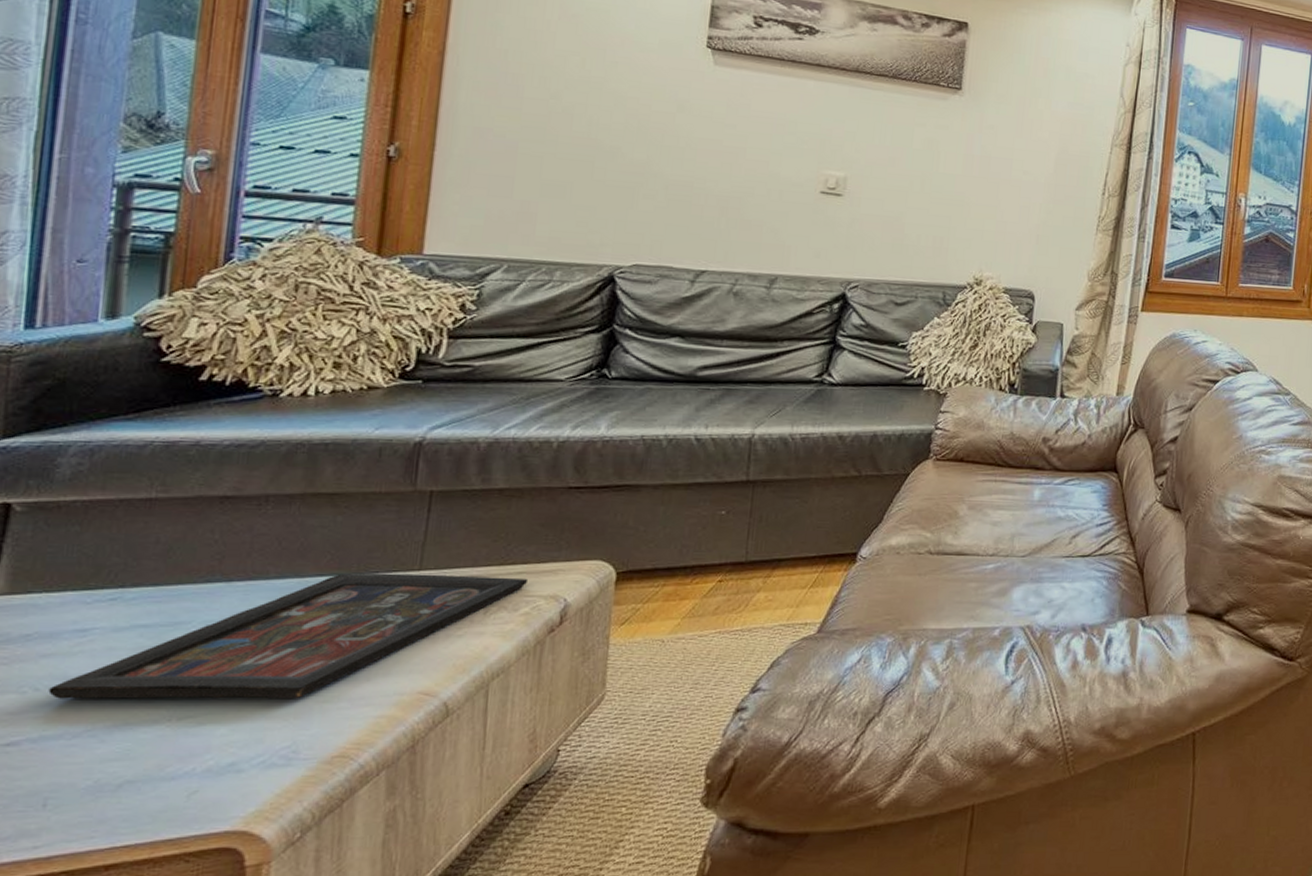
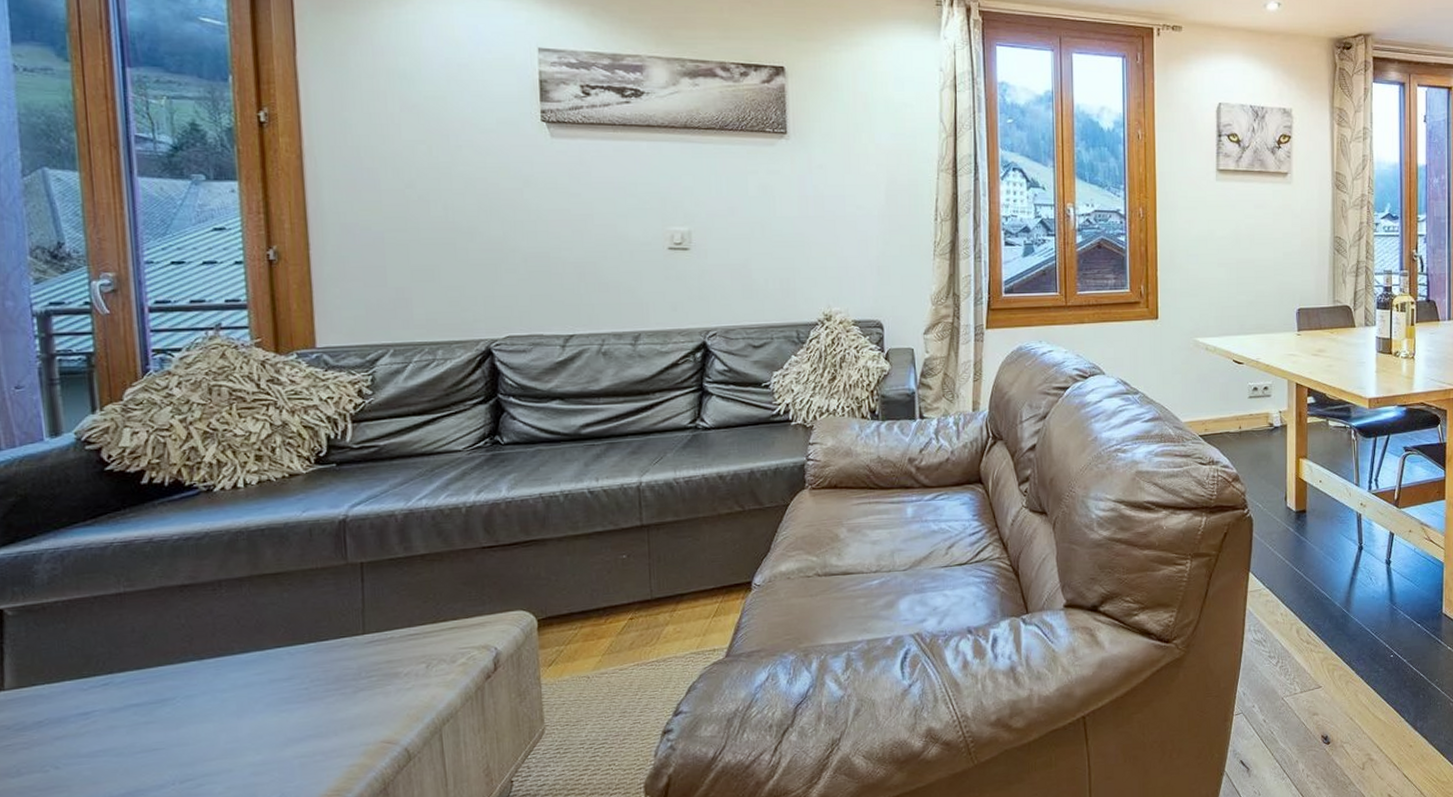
decorative tray: present [48,573,529,699] -> none [67,633,461,774]

